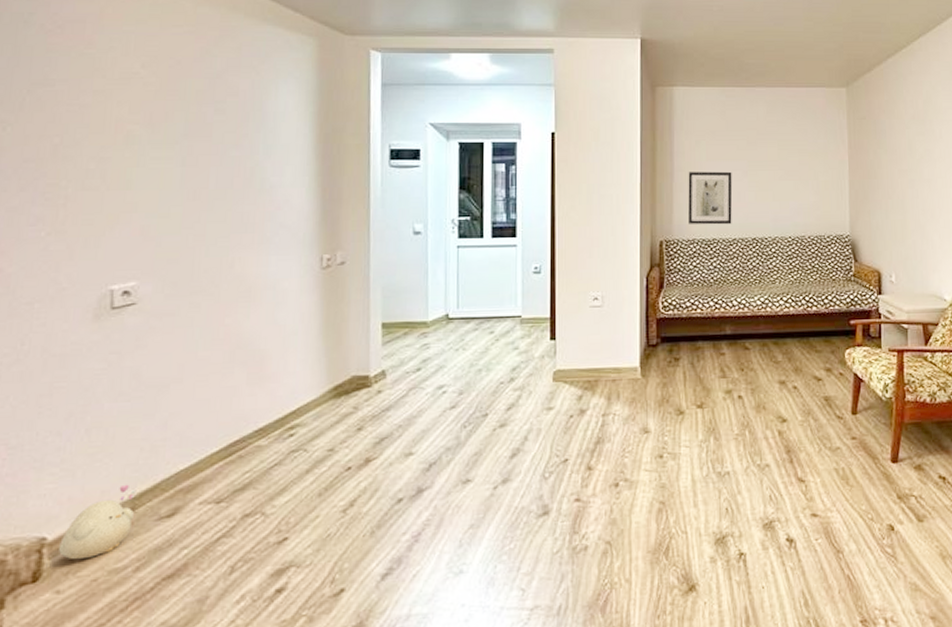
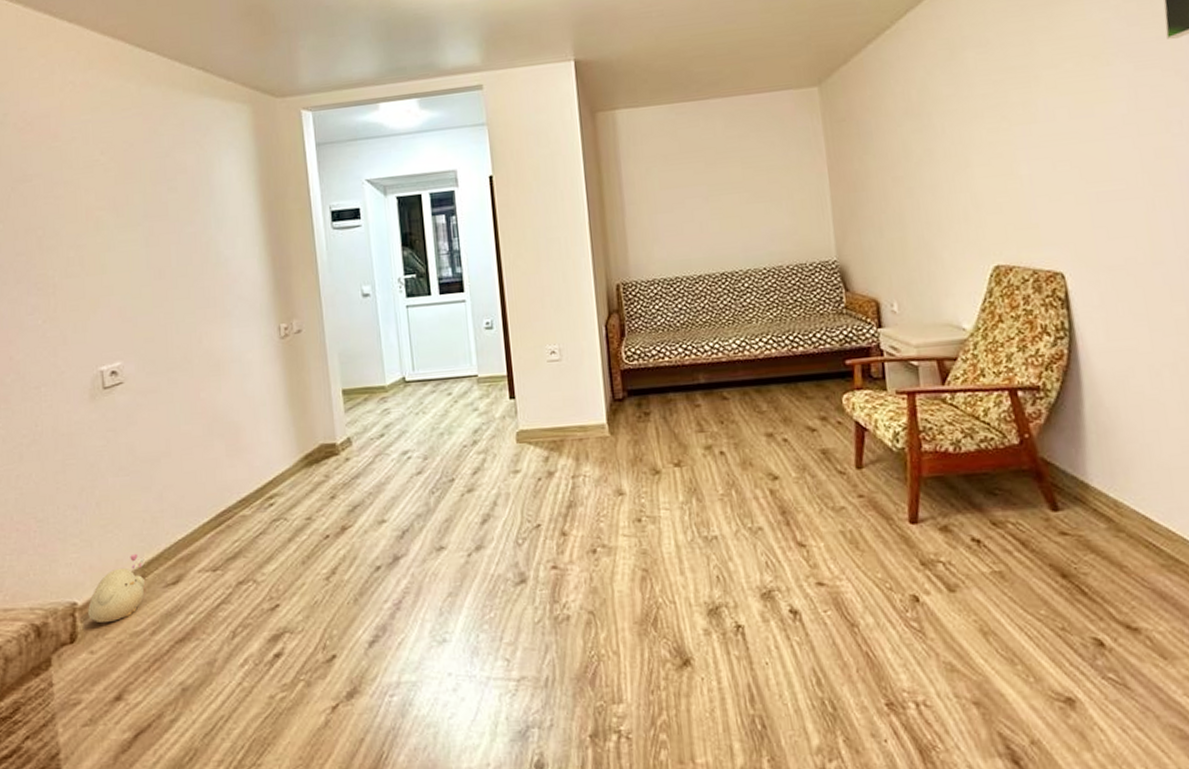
wall art: present [688,171,733,225] -> none [640,199,696,263]

